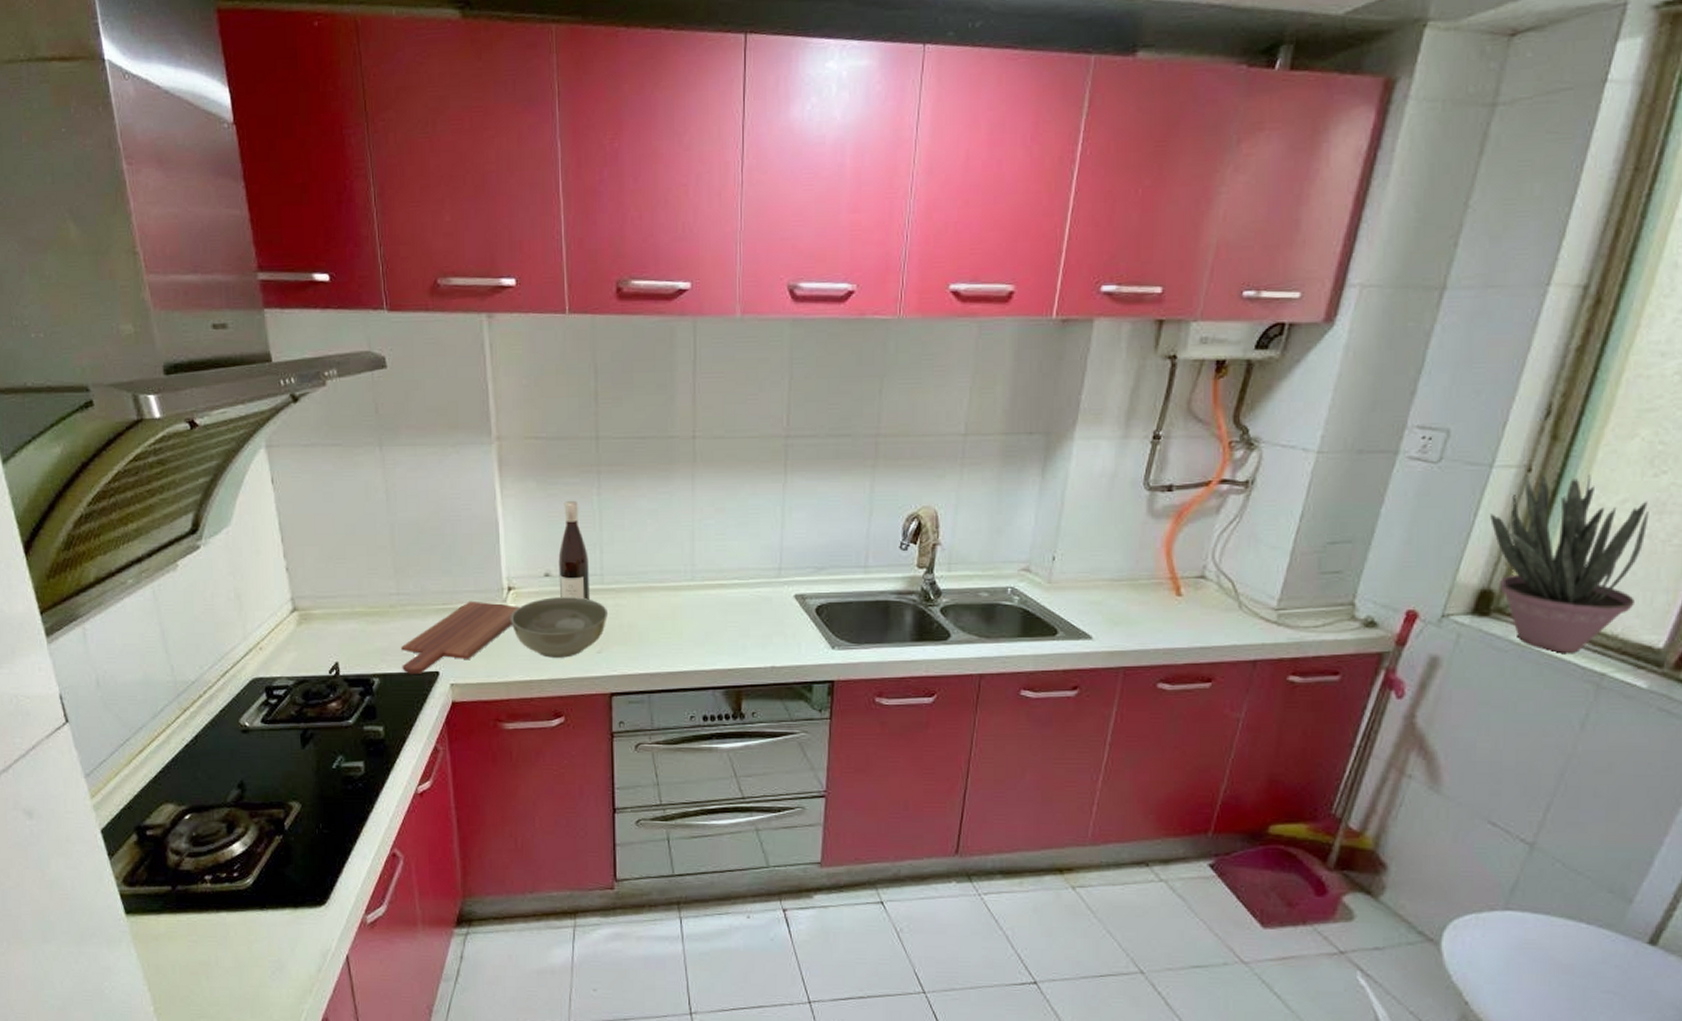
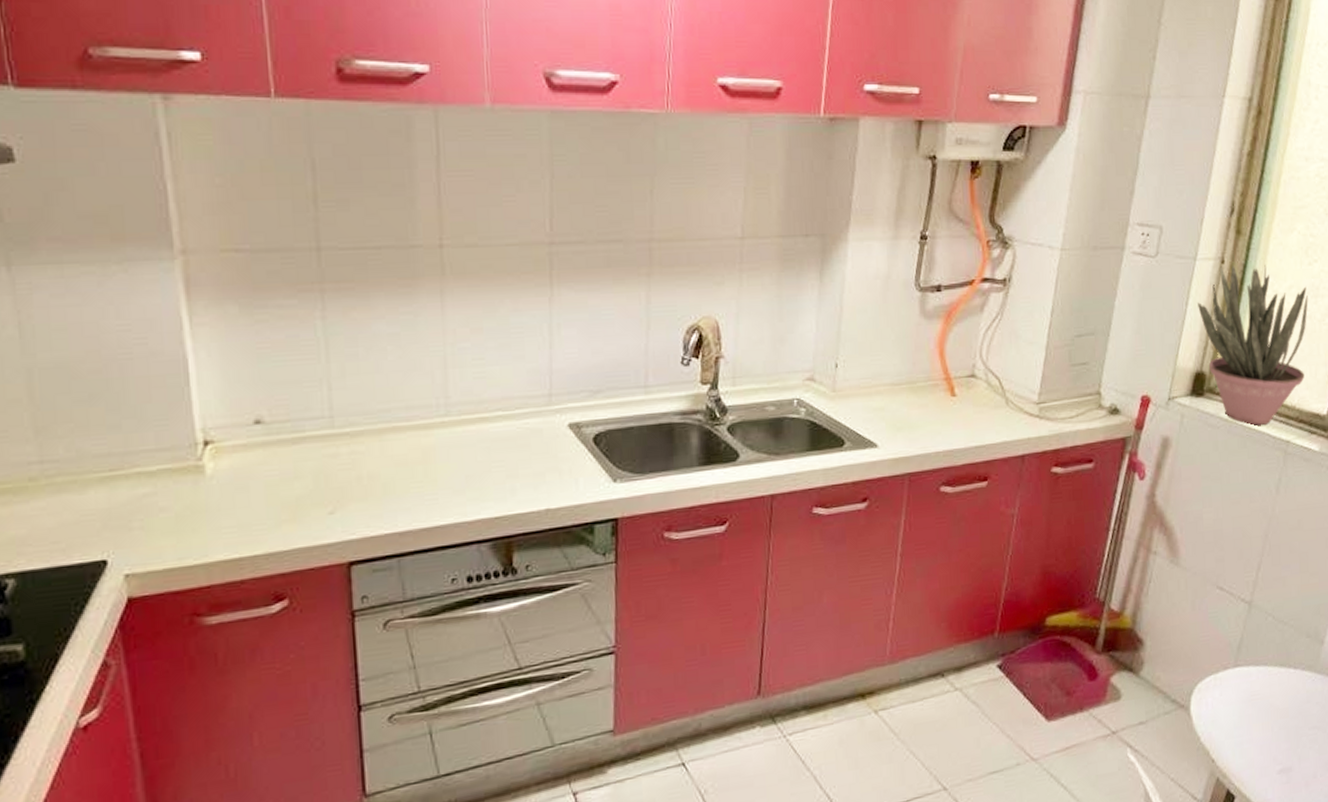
cutting board: present [401,601,520,674] -> none [48,462,222,568]
bowl: present [510,597,608,658] -> none [207,446,341,527]
bottle: present [558,500,591,600] -> none [272,326,318,450]

